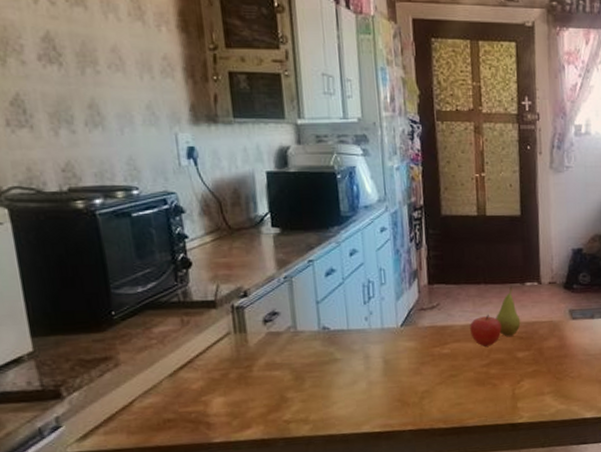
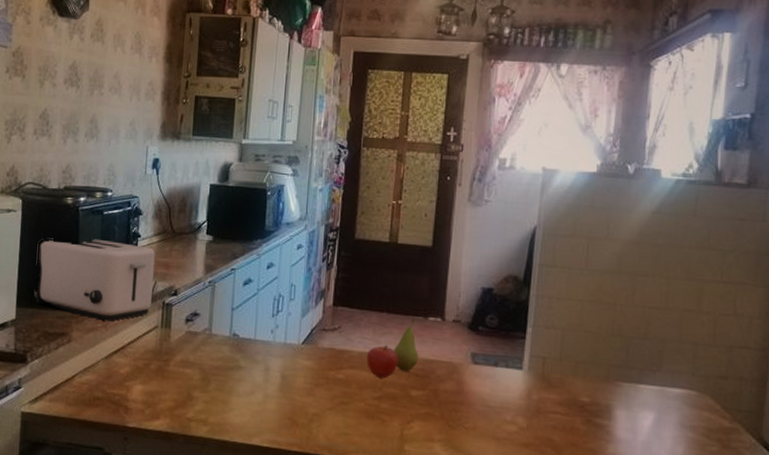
toaster: none [44,245,218,337] -> present [34,238,155,321]

